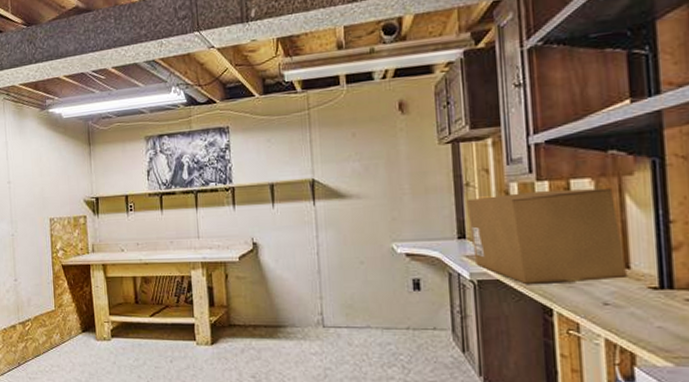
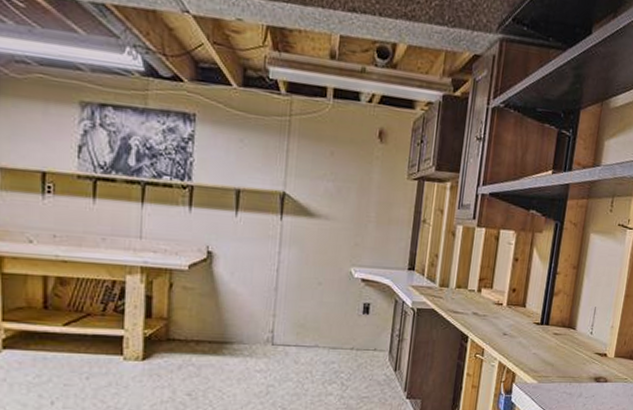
box: present [467,188,627,285] -> none [418,234,527,316]

